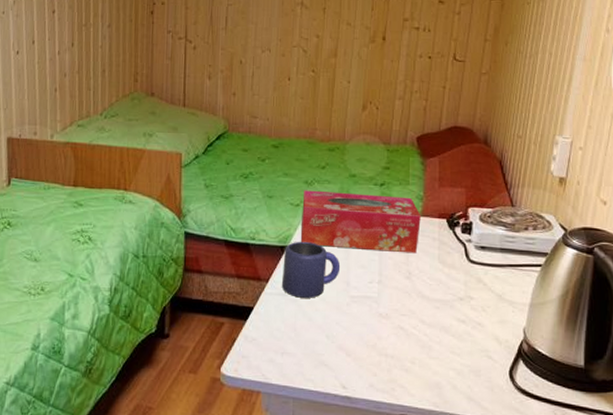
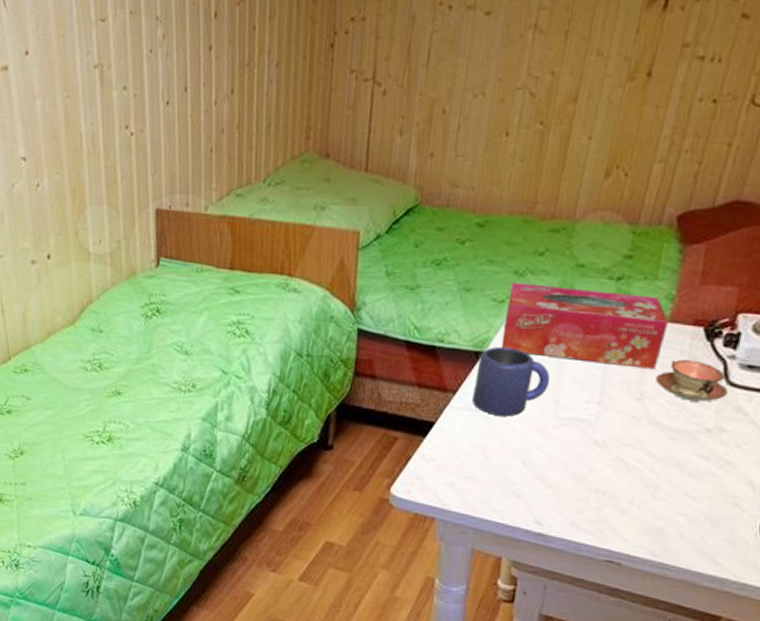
teacup: none [418,244,471,277] -> present [655,359,729,402]

